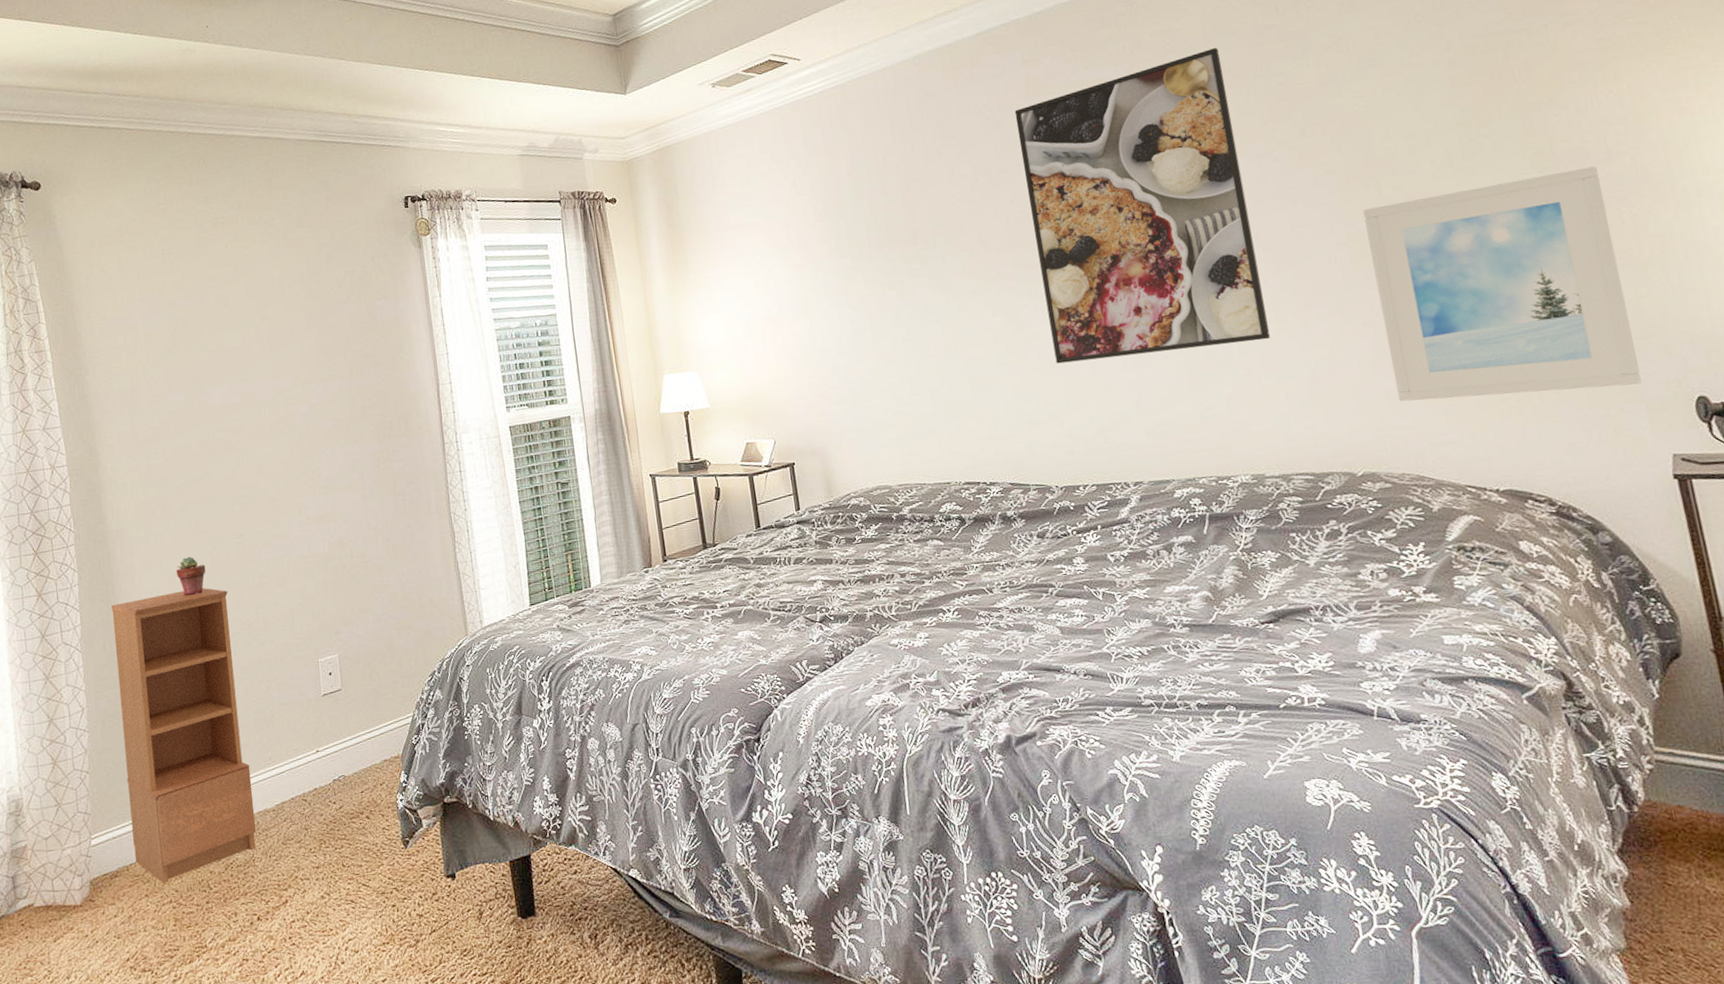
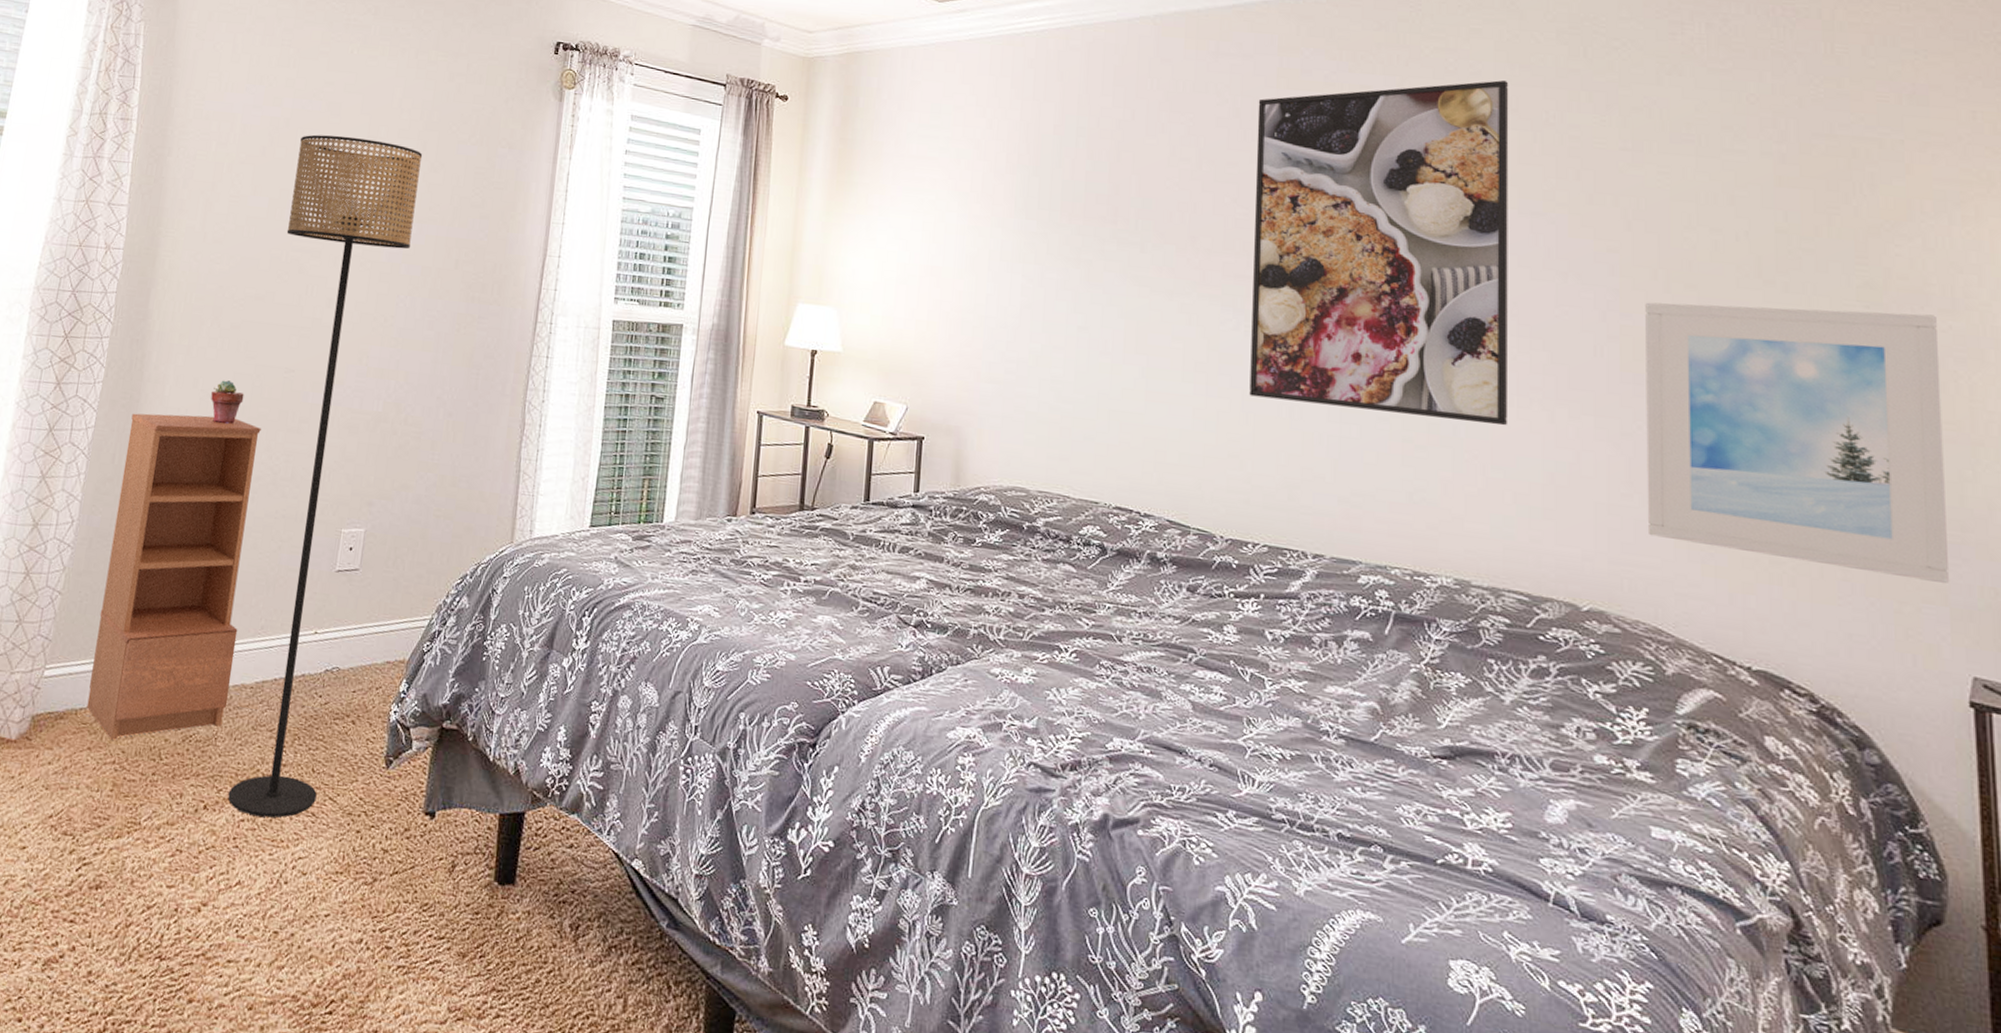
floor lamp: none [200,318,352,915] -> present [228,134,423,818]

